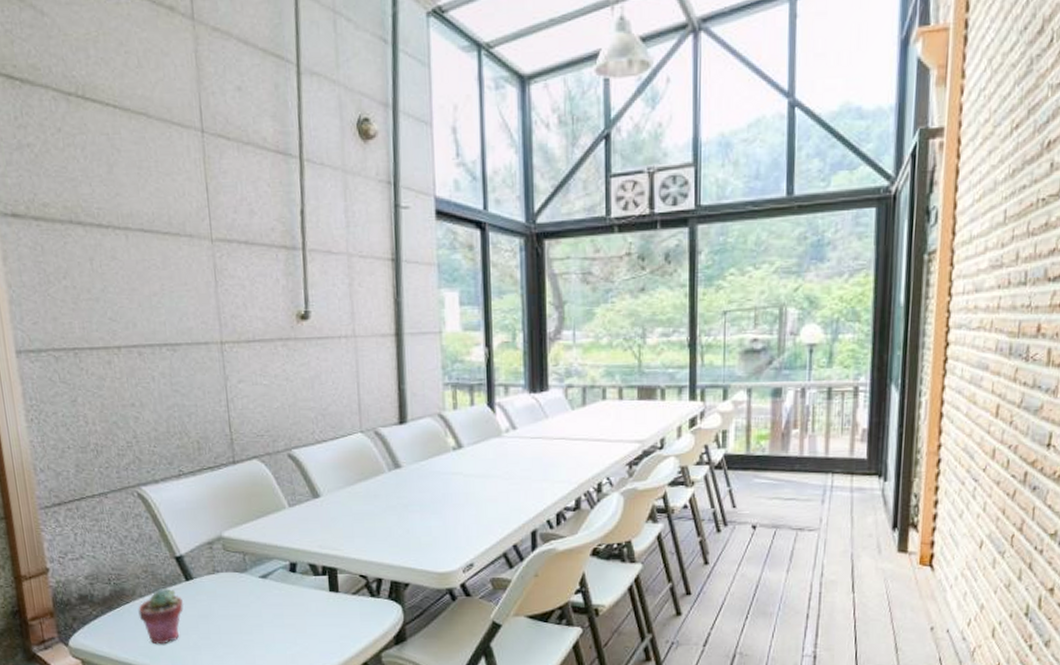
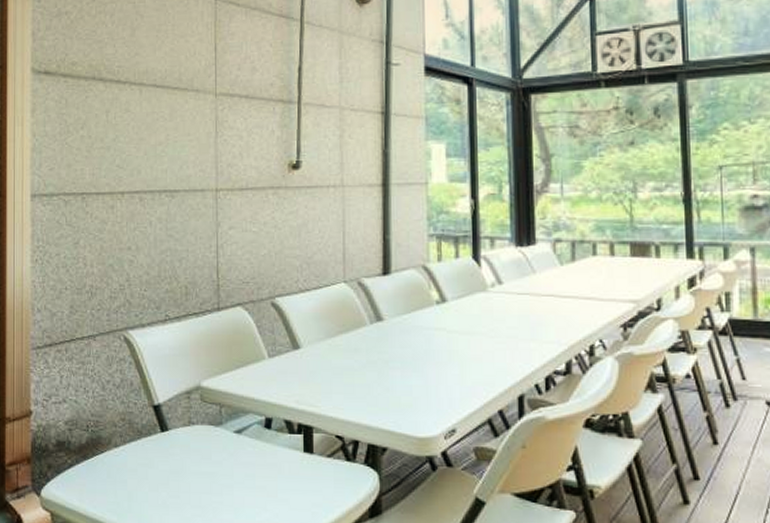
potted succulent: present [138,588,184,645] -> none [112,439,156,501]

